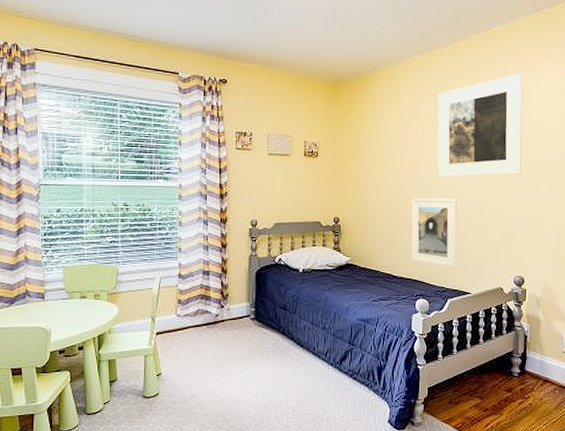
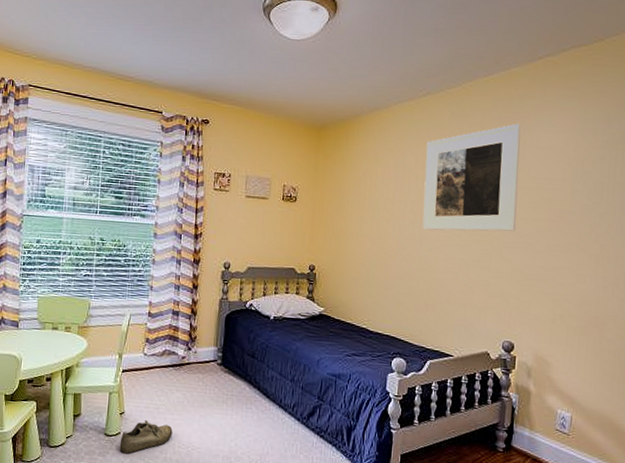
shoe: none [159,379,211,412] -> present [119,420,173,453]
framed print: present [411,198,458,268] -> none [389,250,443,327]

